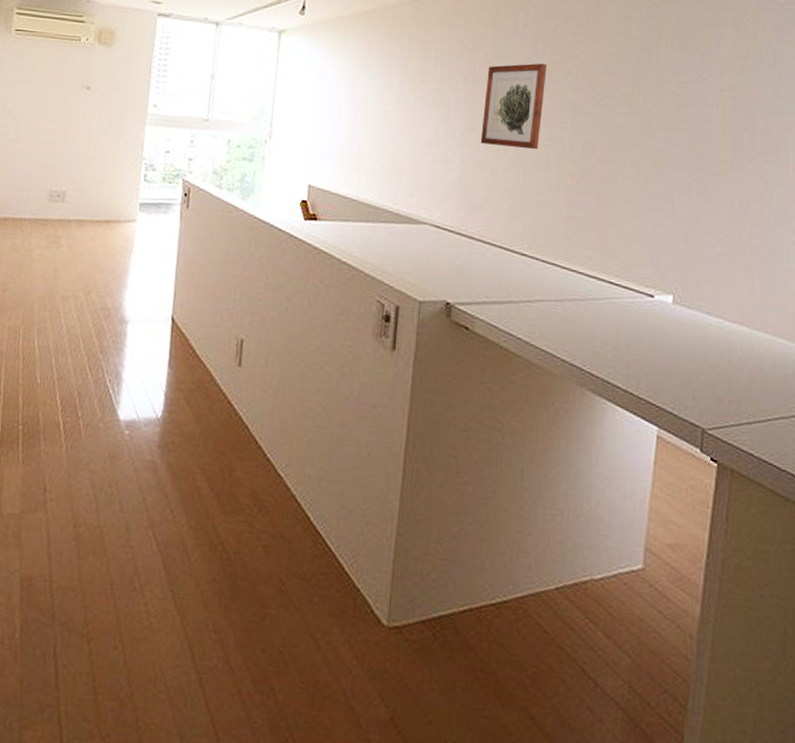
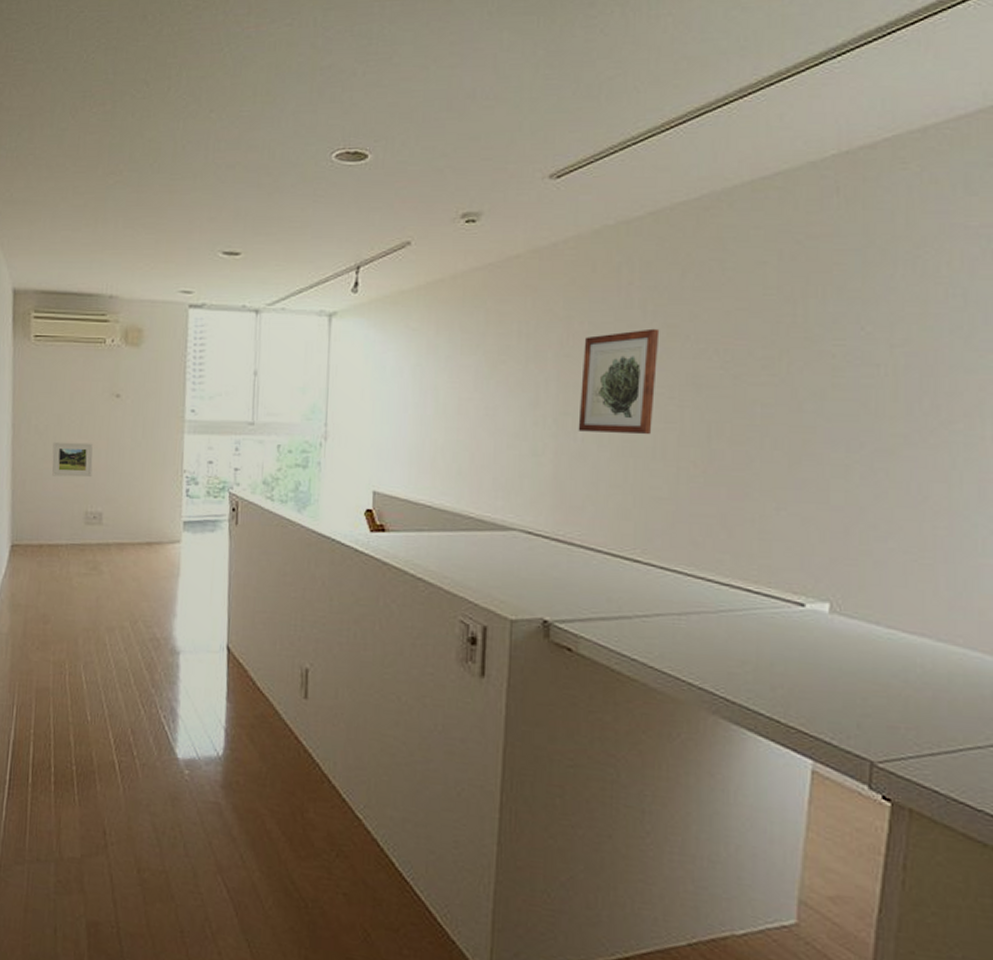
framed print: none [22,125,62,159] -> present [52,441,93,477]

